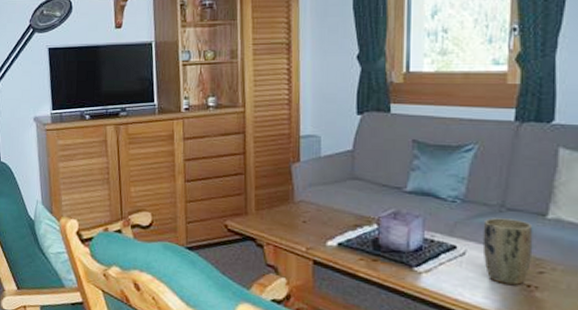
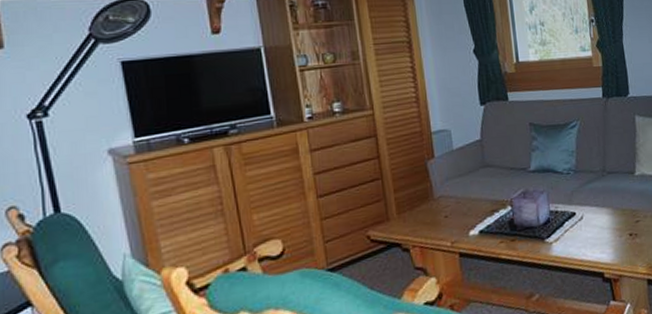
plant pot: present [482,218,533,285] -> none [592,180,630,238]

